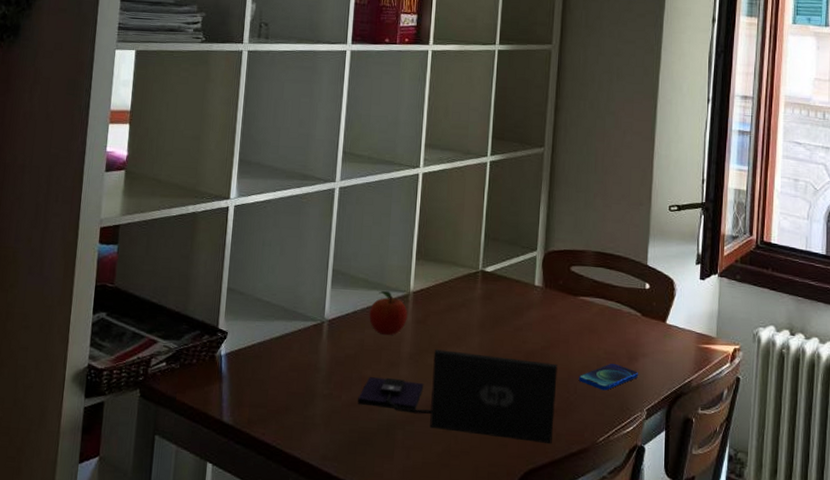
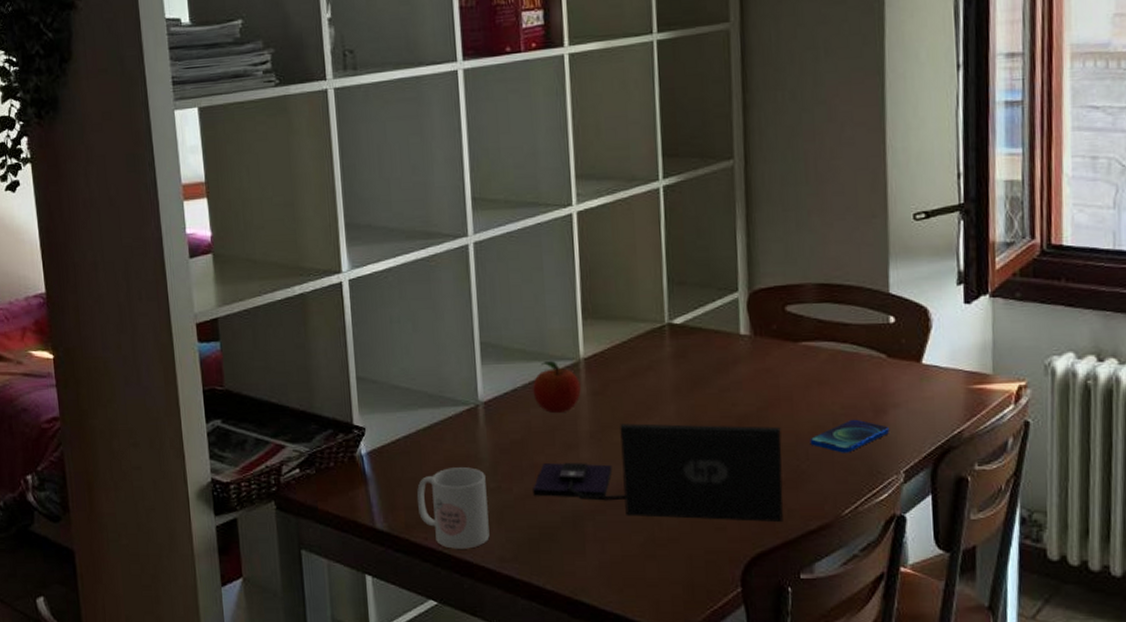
mug: none [261,373,321,446] -> present [417,467,490,549]

